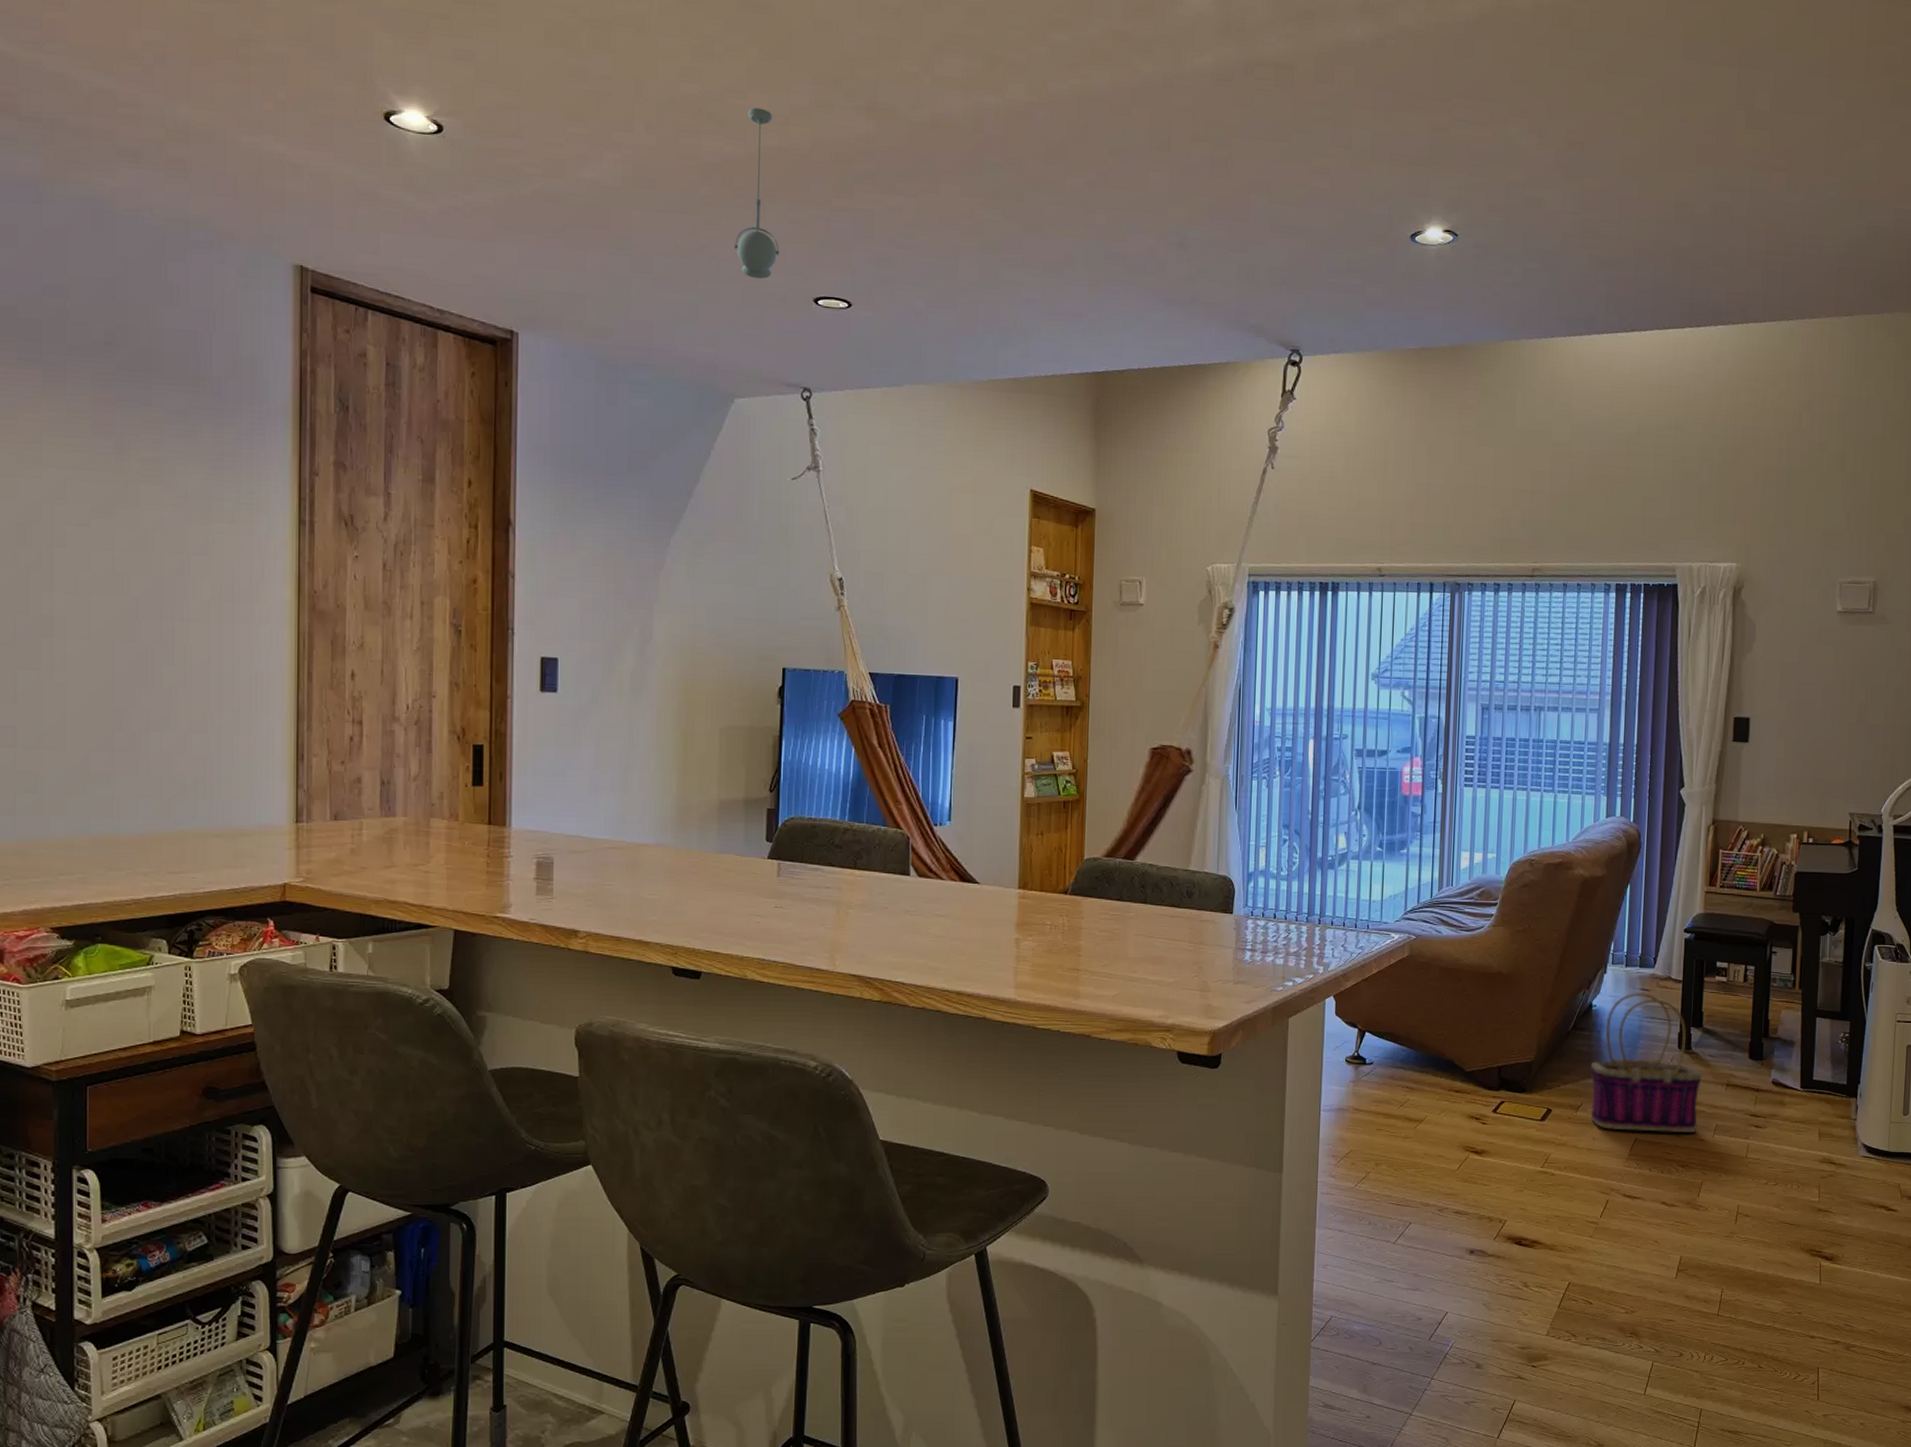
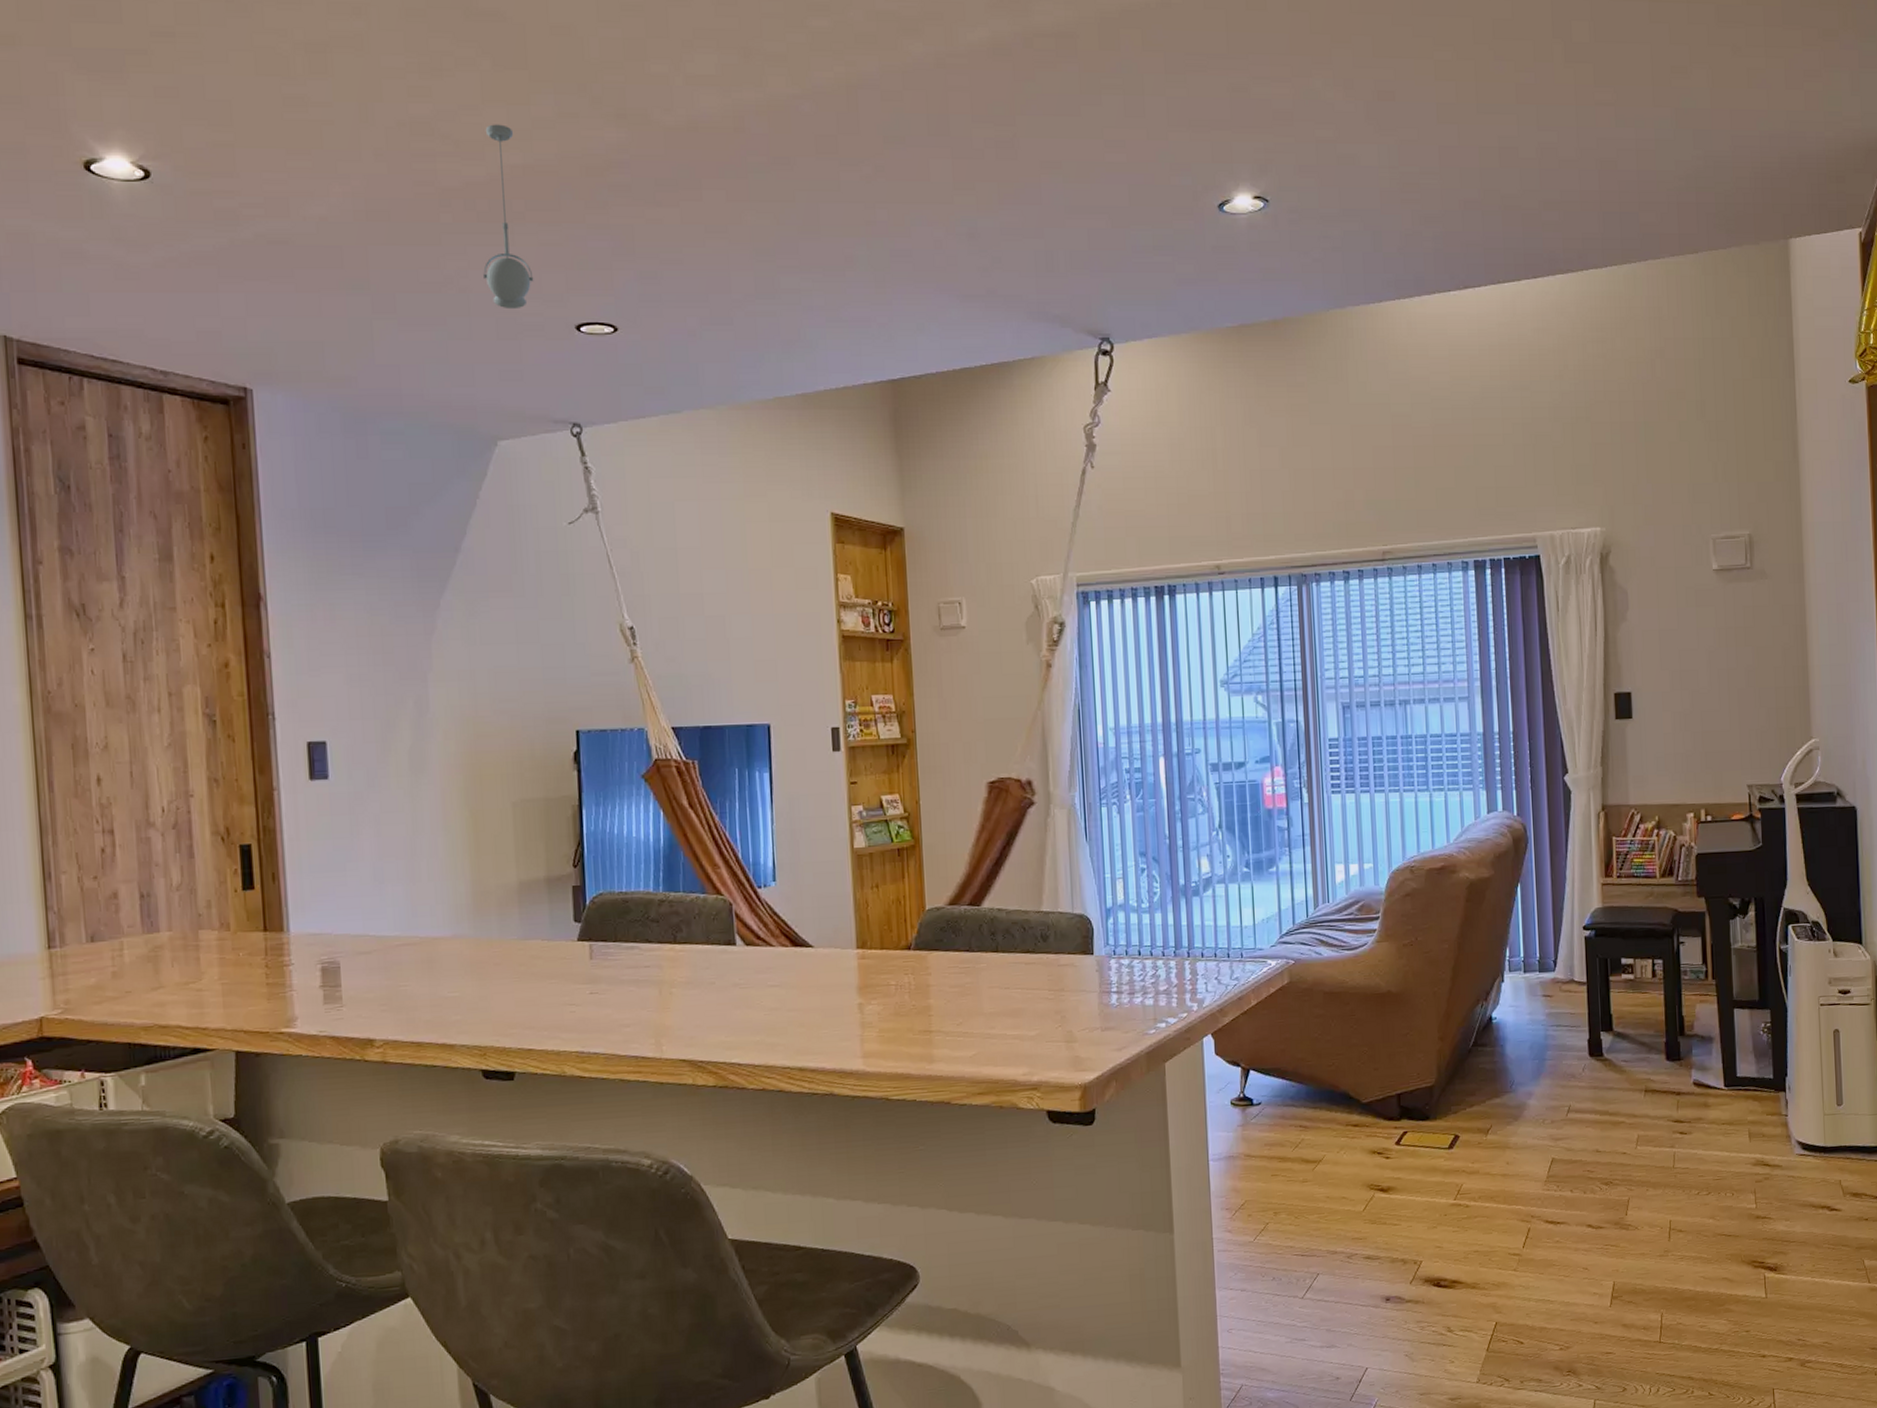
basket: present [1591,992,1703,1134] -> none [1497,998,1619,1152]

